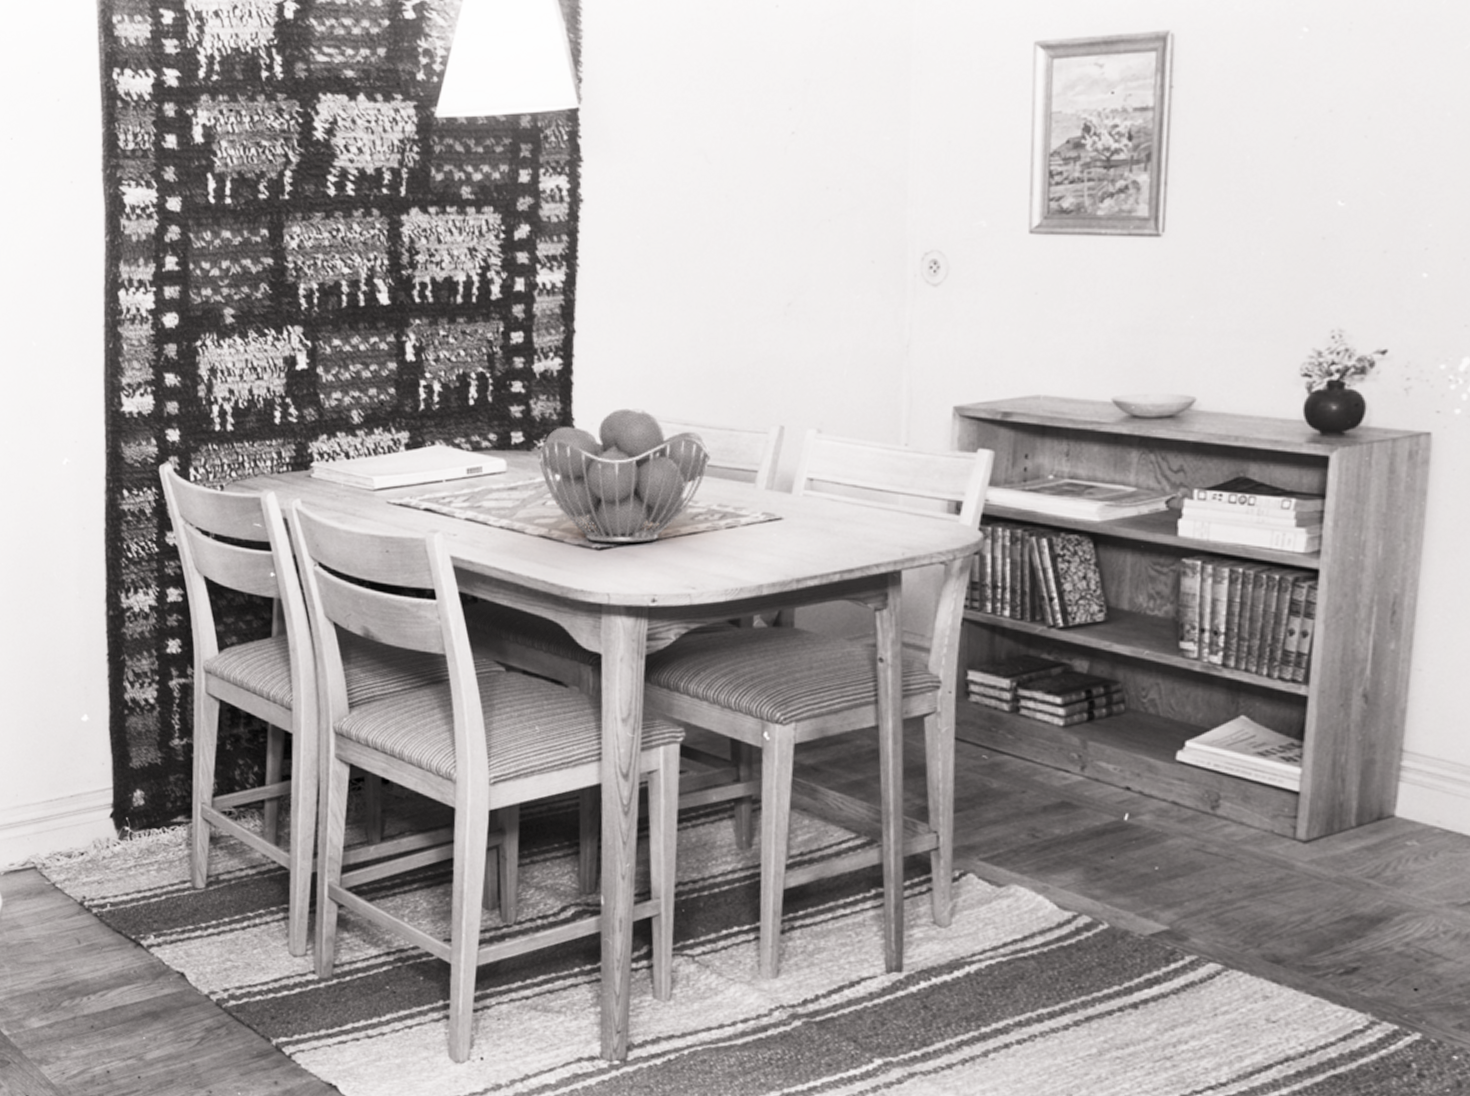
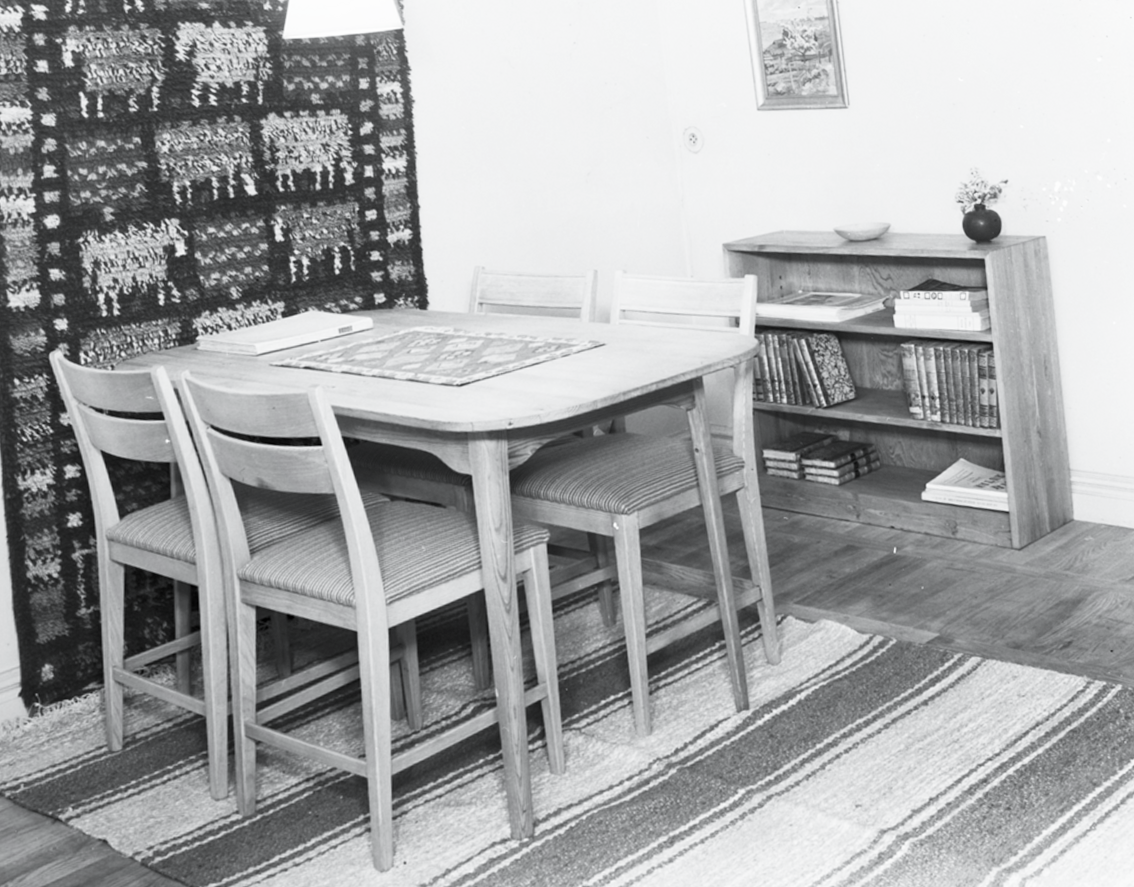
fruit basket: present [537,408,711,543] -> none [398,266,542,380]

